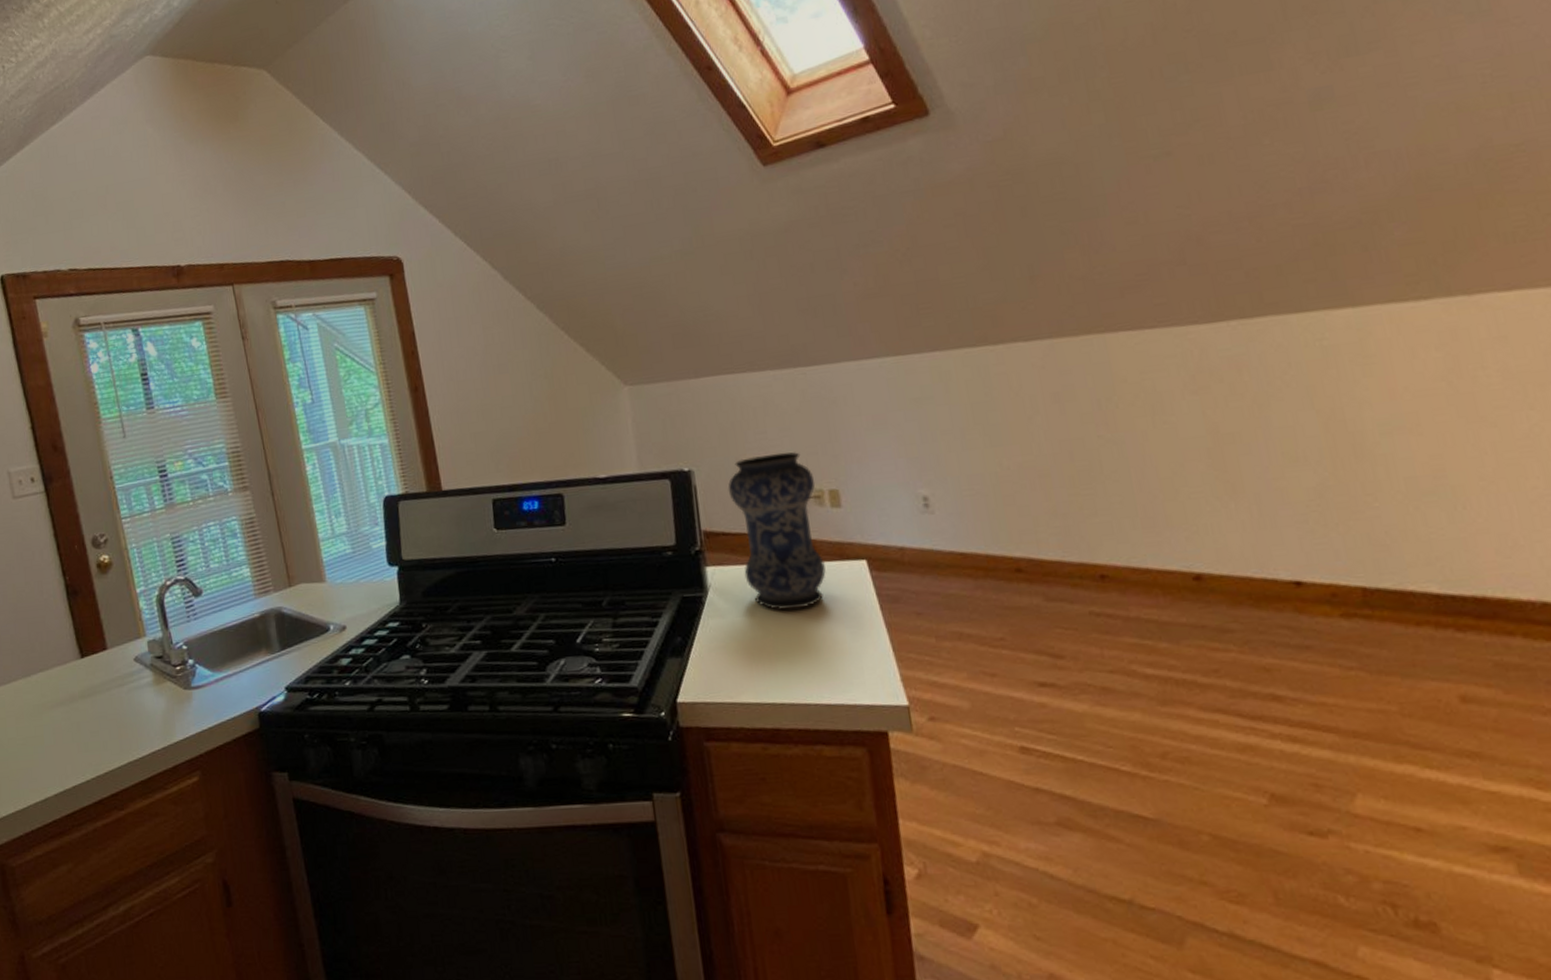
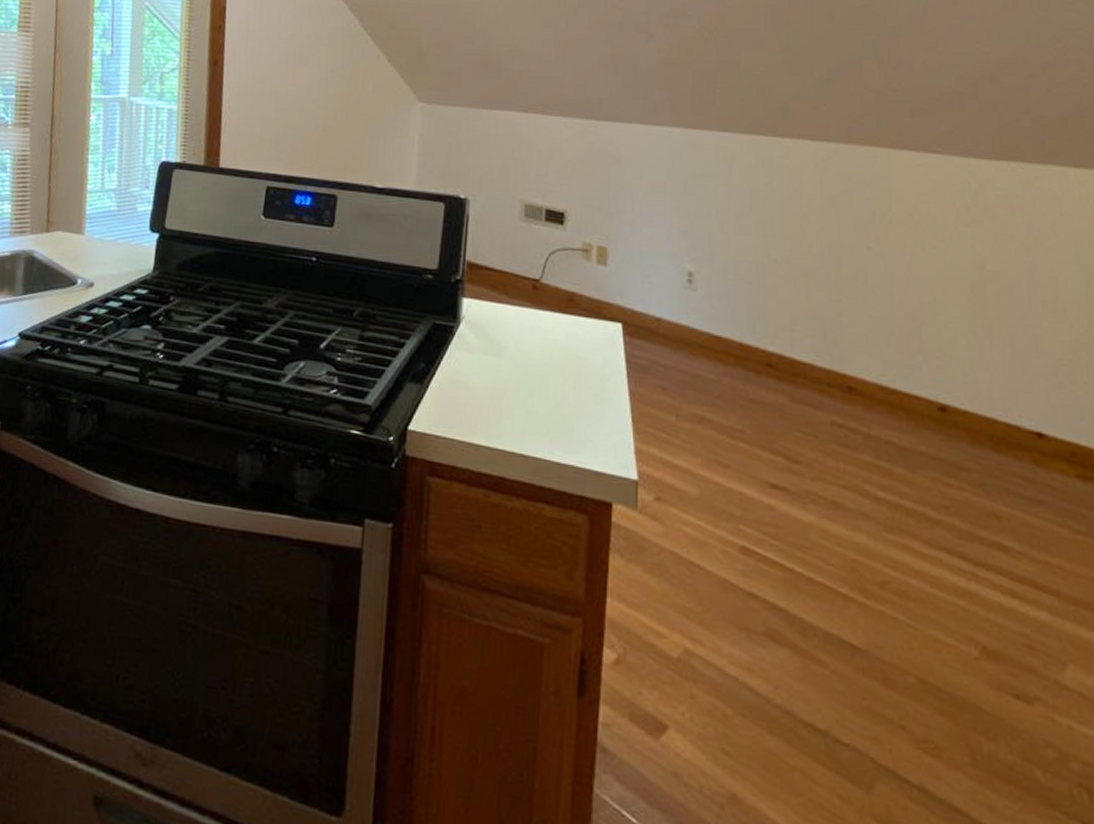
vase: present [728,452,826,610] -> none [499,197,586,360]

